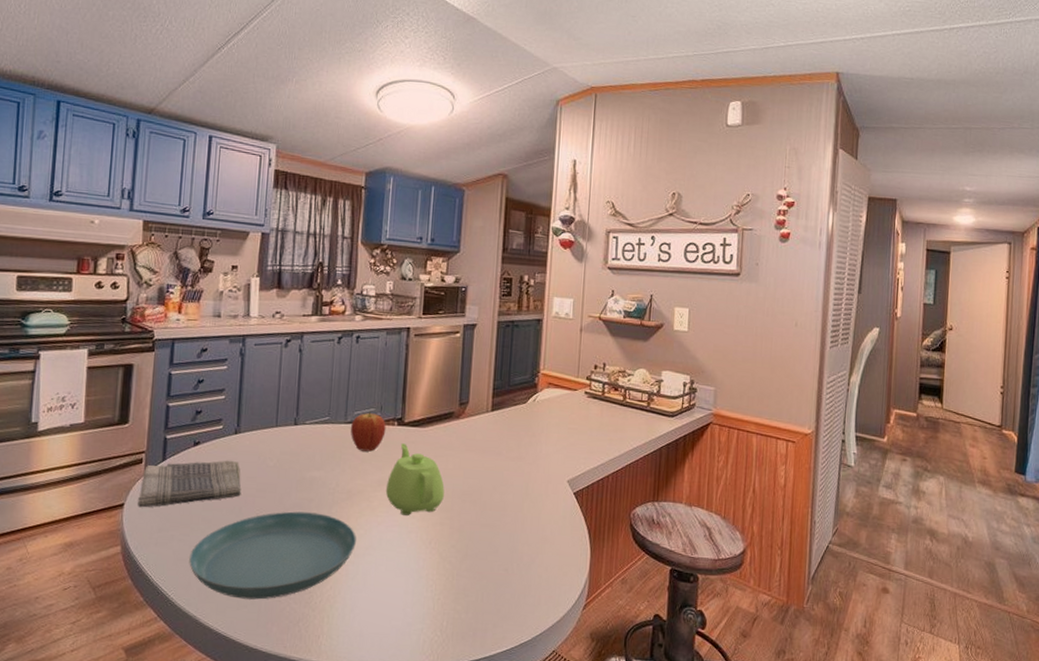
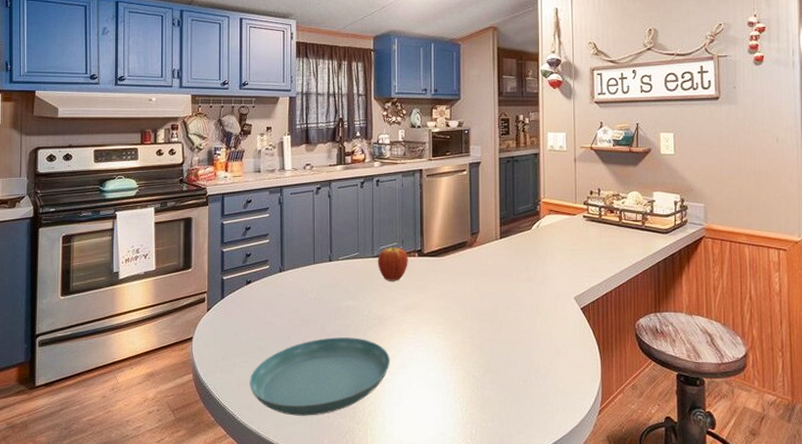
dish towel: present [138,460,242,508] -> none [204,295,289,340]
teapot: present [385,443,445,515] -> none [412,272,464,336]

